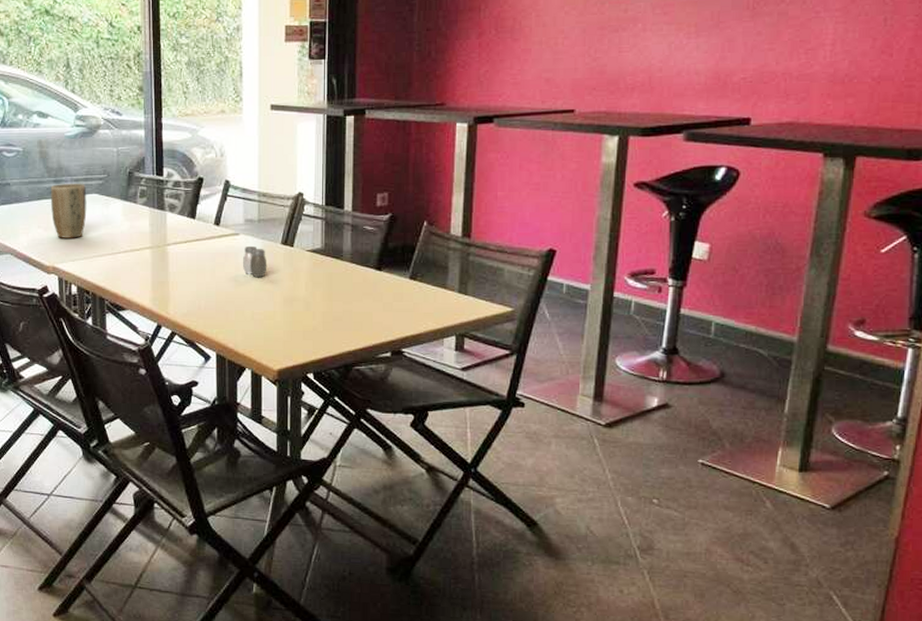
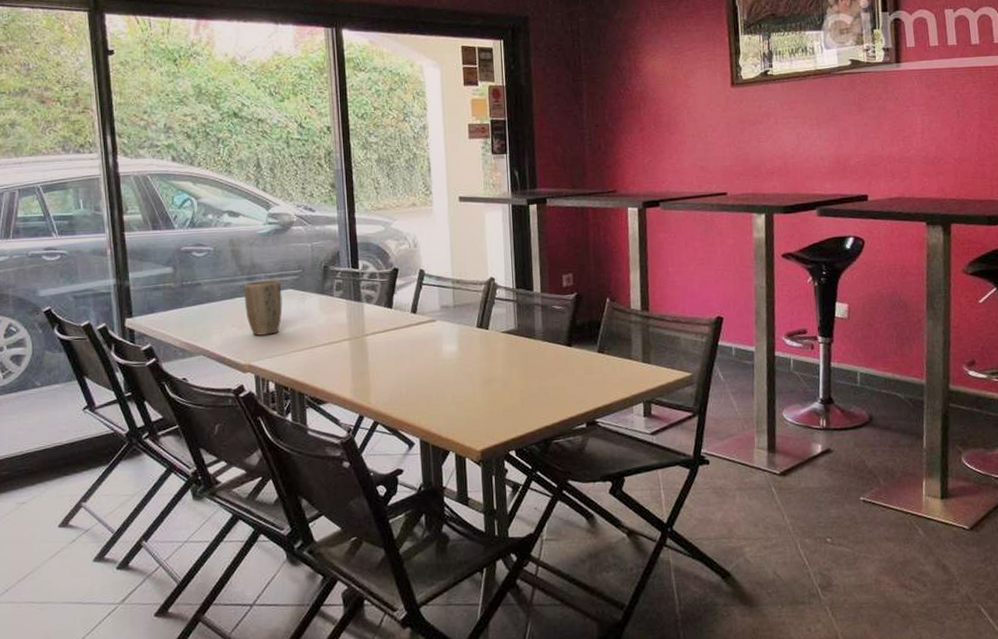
salt and pepper shaker: present [242,245,267,277] -> none [440,330,465,361]

